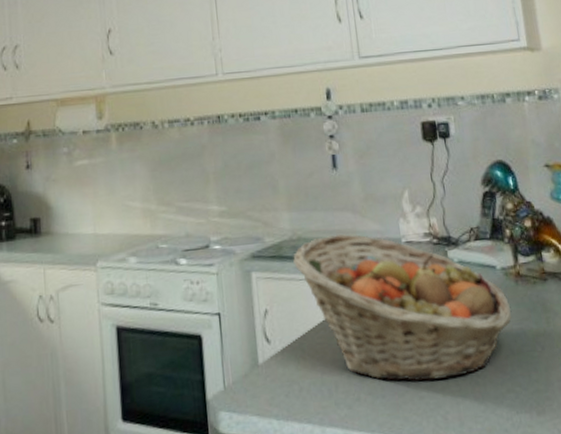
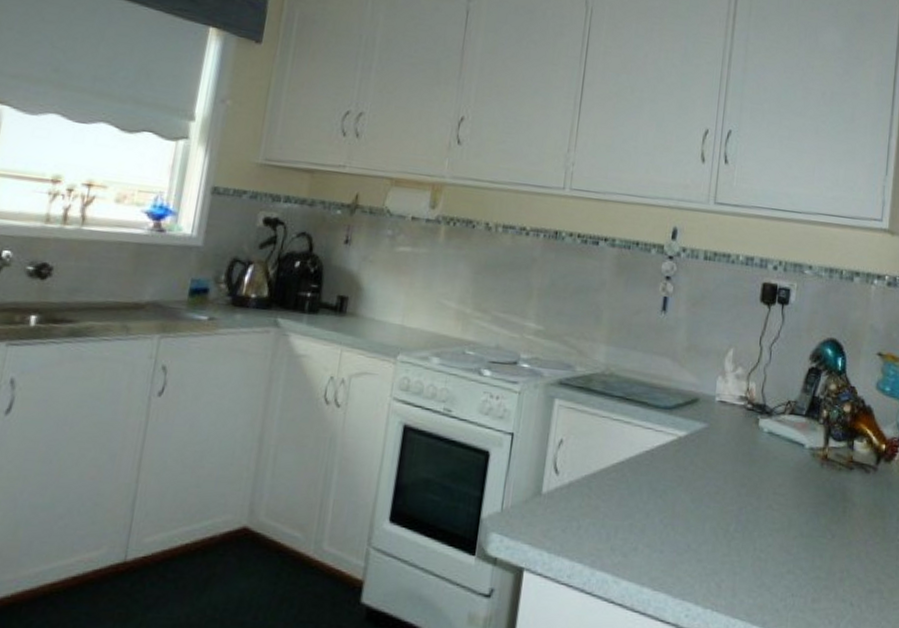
fruit basket: present [293,234,512,382] -> none [600,378,811,547]

